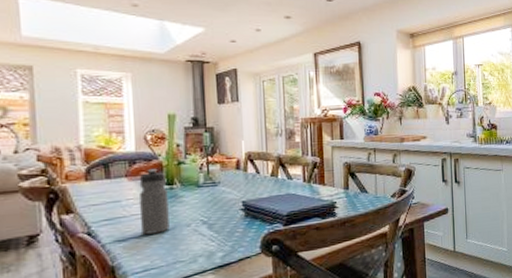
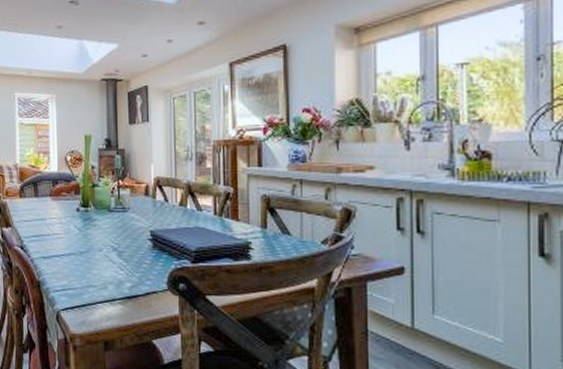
water bottle: present [139,168,170,235] -> none [60,189,84,255]

